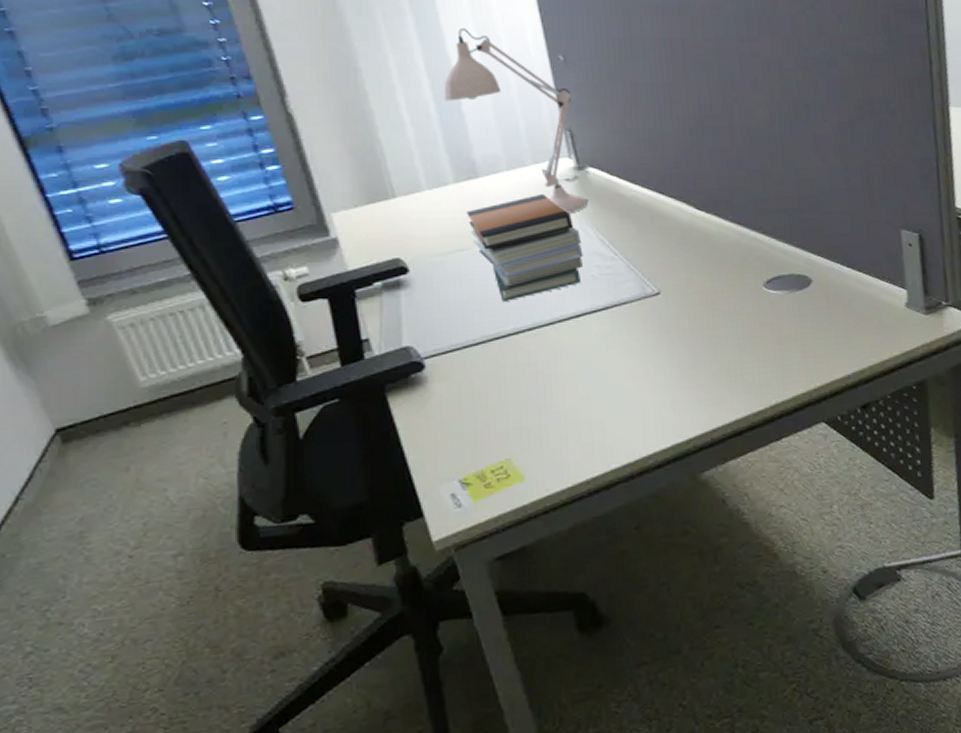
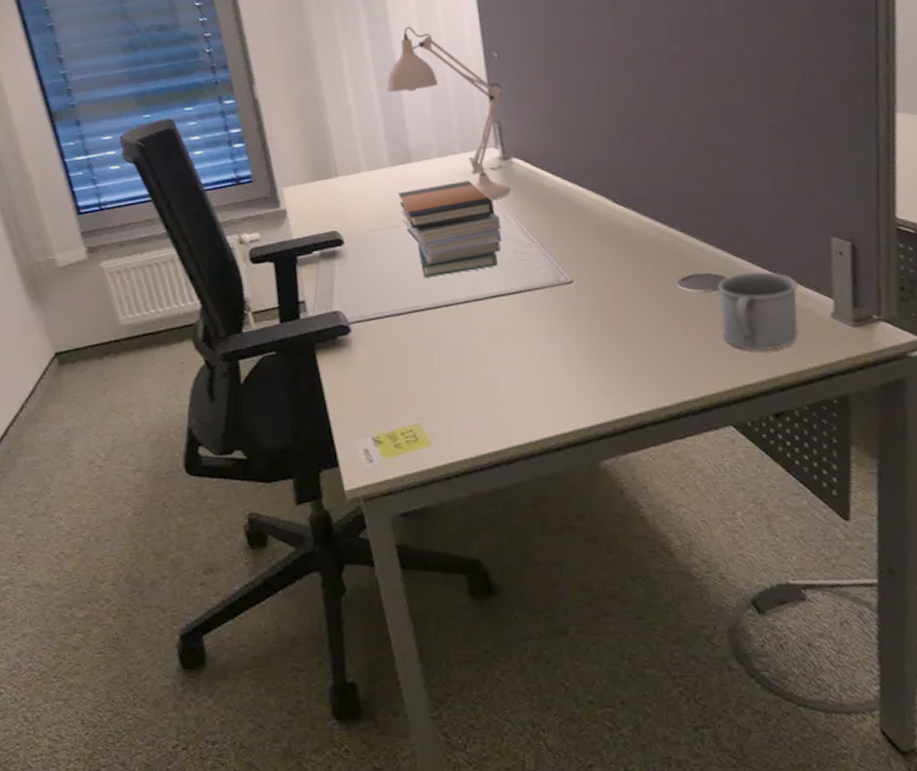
mug: none [801,268,878,346] -> present [718,271,799,350]

